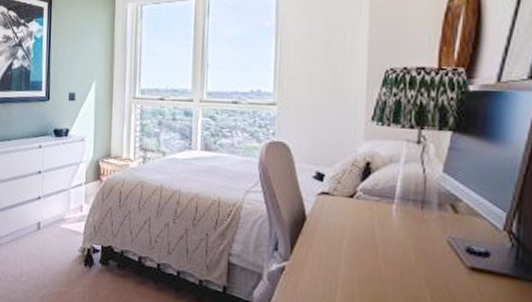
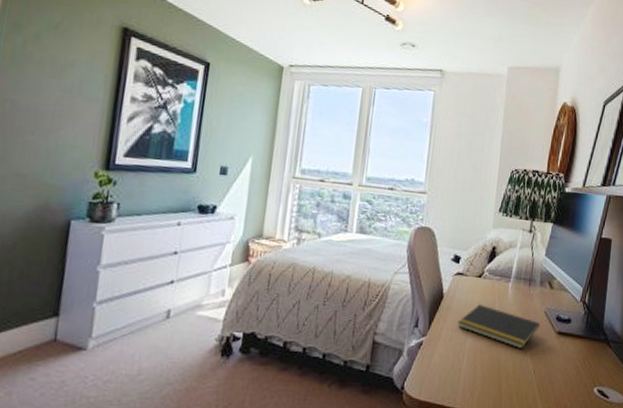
notepad: none [326,228,442,285] -> present [457,304,541,350]

